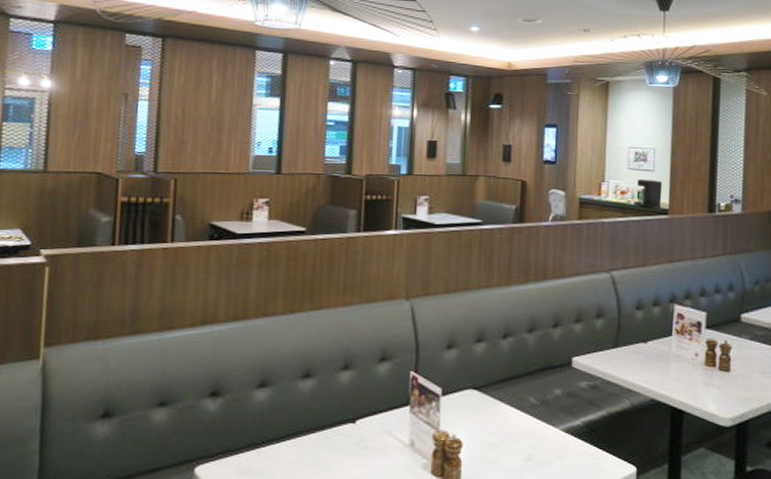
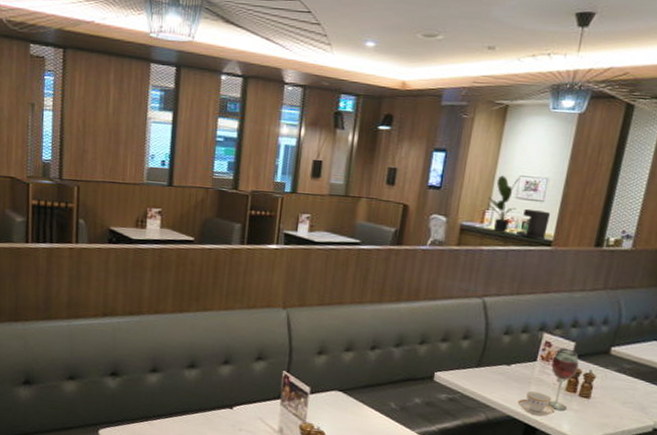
potted plant: none [603,148,630,203] -> present [488,175,520,232]
teacup: none [660,370,698,397] -> present [517,391,555,416]
wineglass: none [687,319,713,387] -> present [546,348,579,410]

